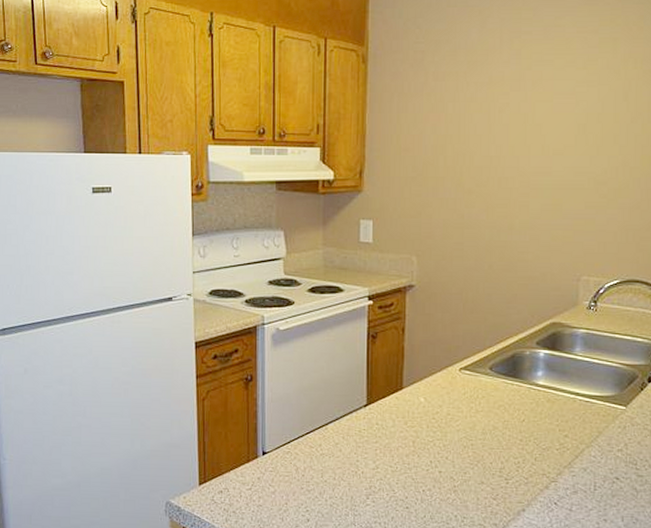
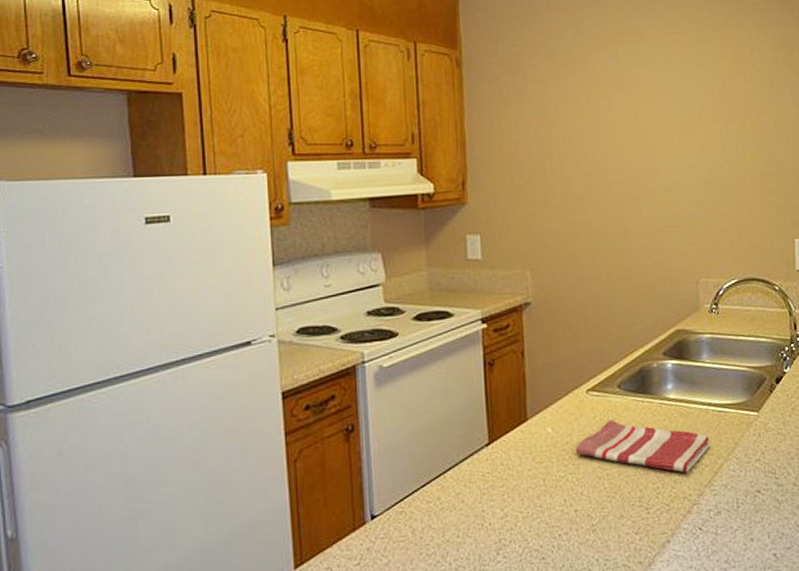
dish towel: none [445,397,574,453] -> present [576,420,710,473]

